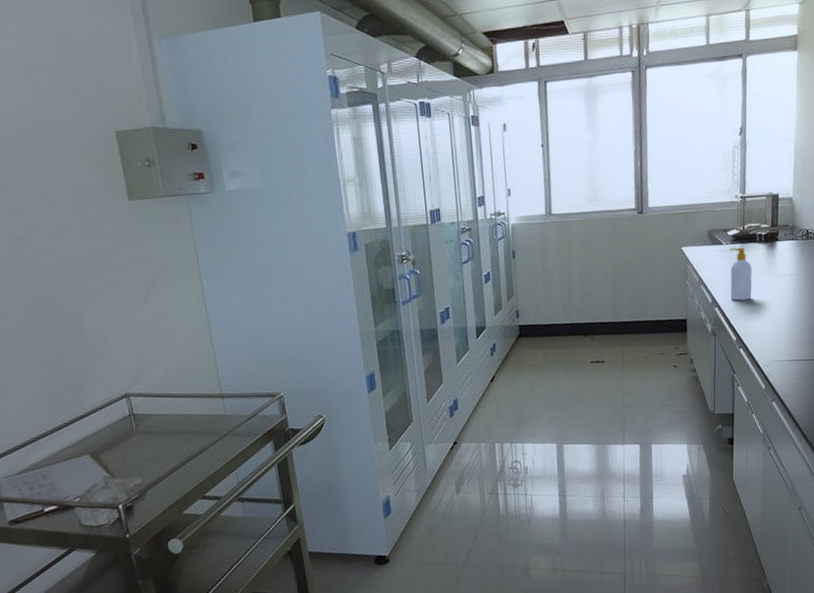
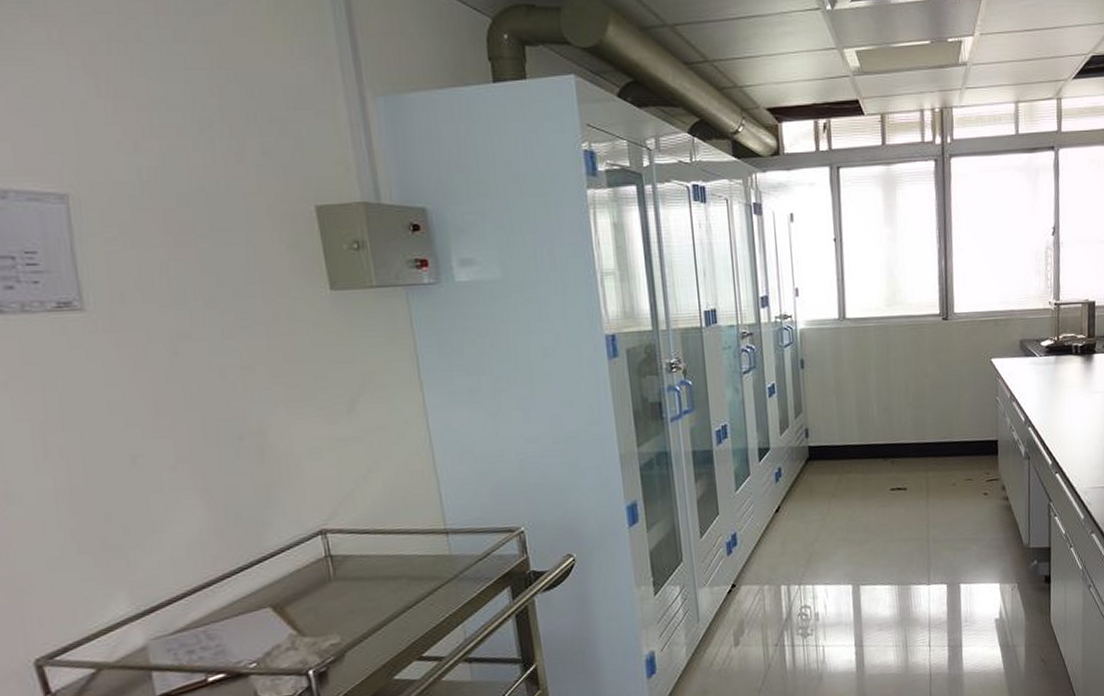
soap bottle: present [729,247,752,301] -> none [1043,360,1068,420]

